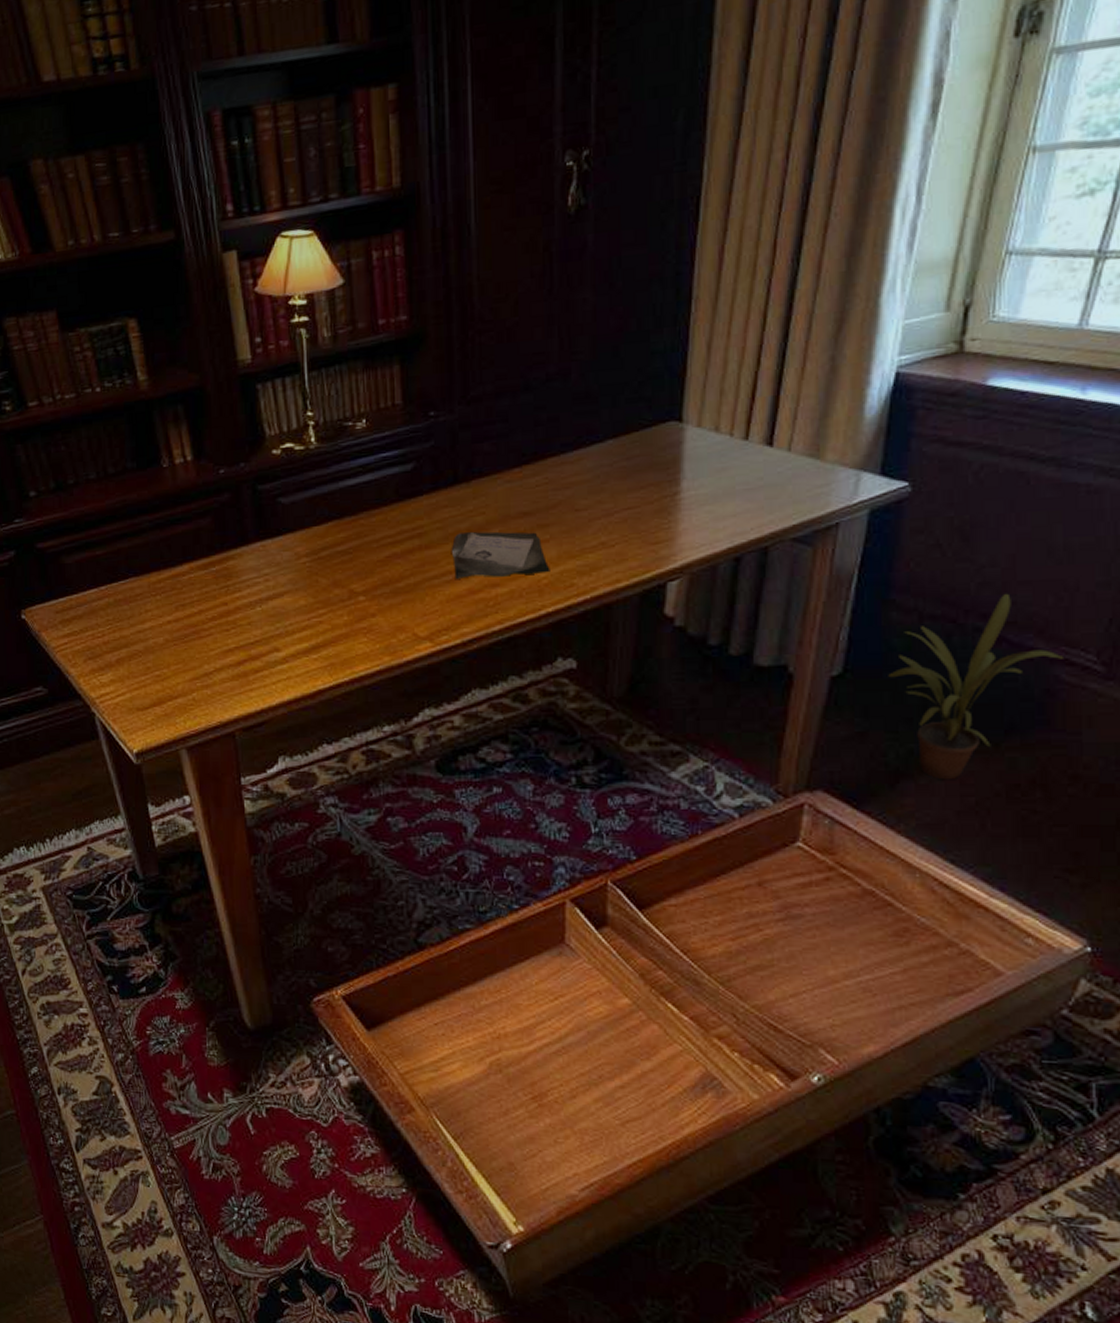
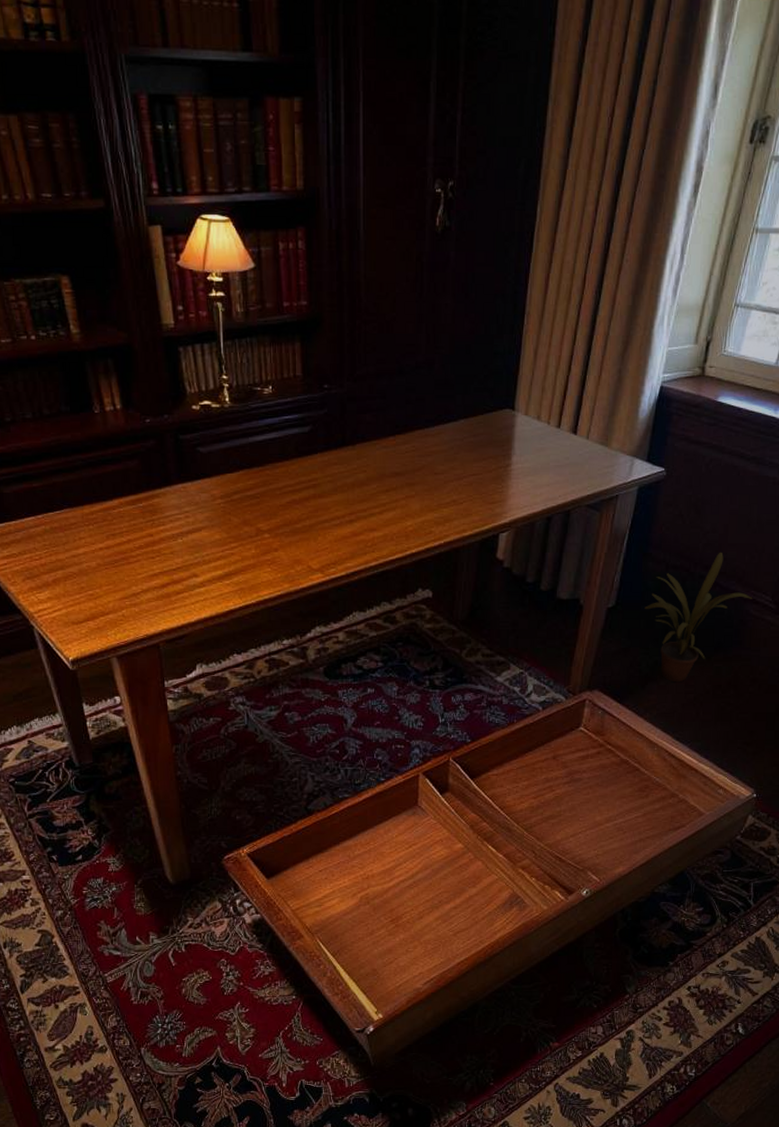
crumpled note: present [451,531,550,579] -> none [339,485,415,523]

